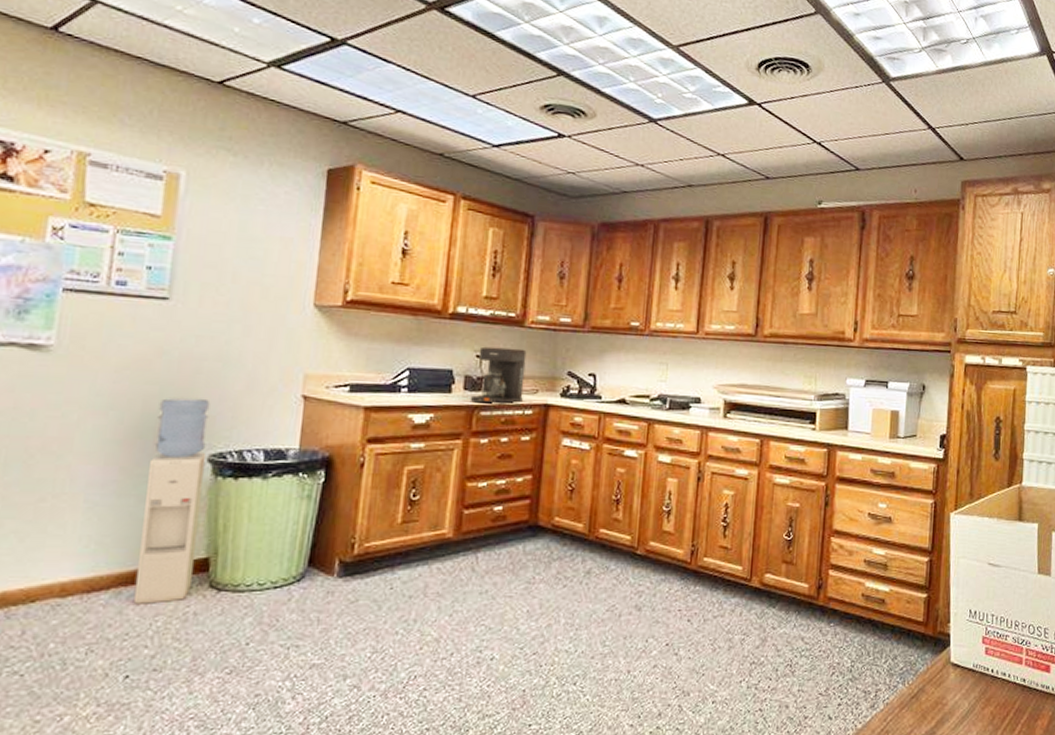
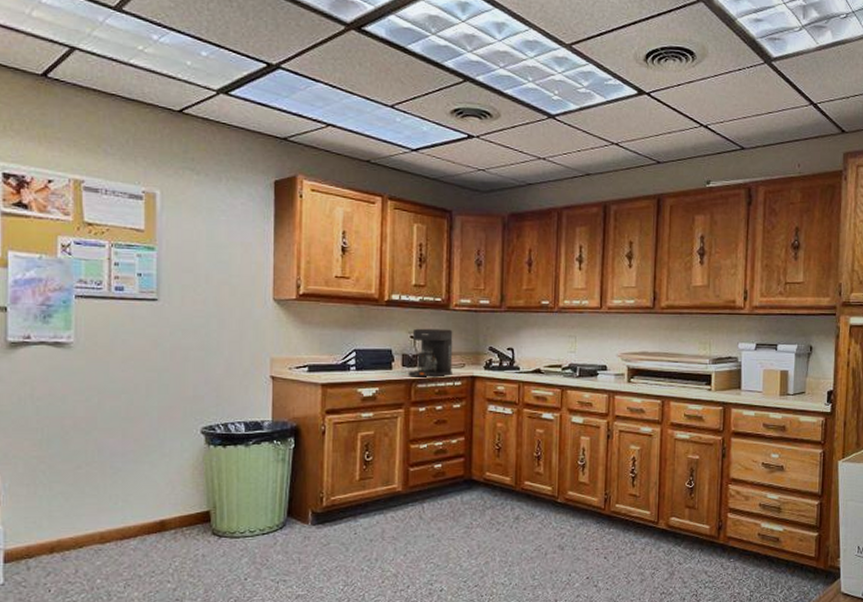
water cooler: present [133,397,211,604] -> none [155,381,200,548]

